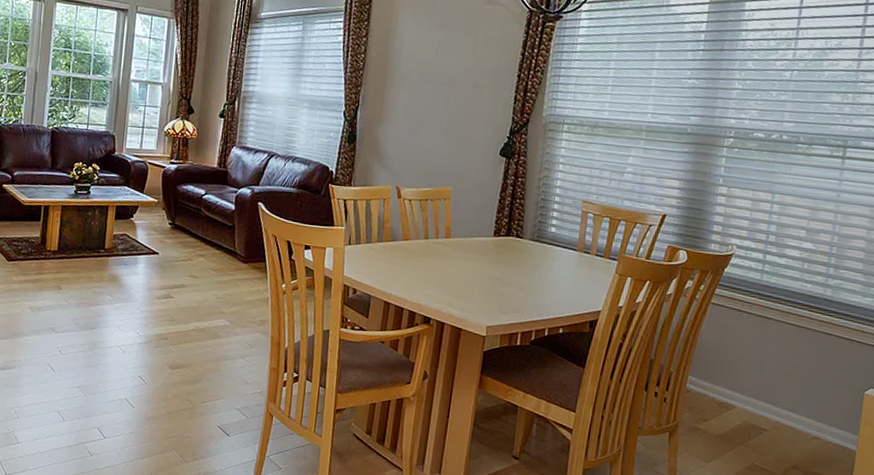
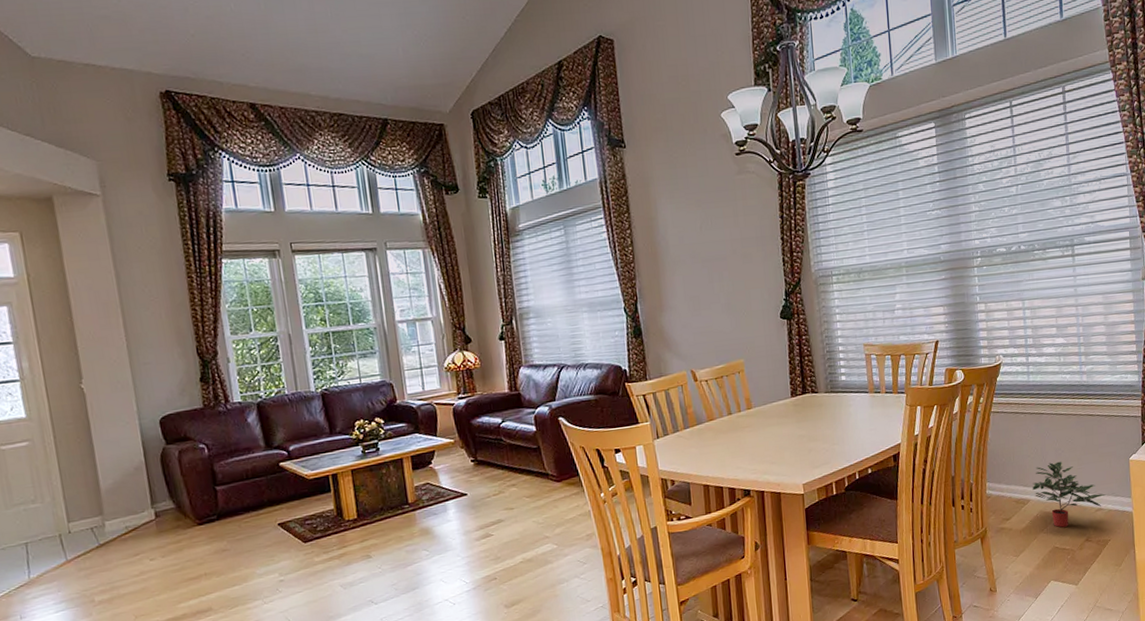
potted plant: none [740,373,828,447] -> present [1032,461,1106,528]

